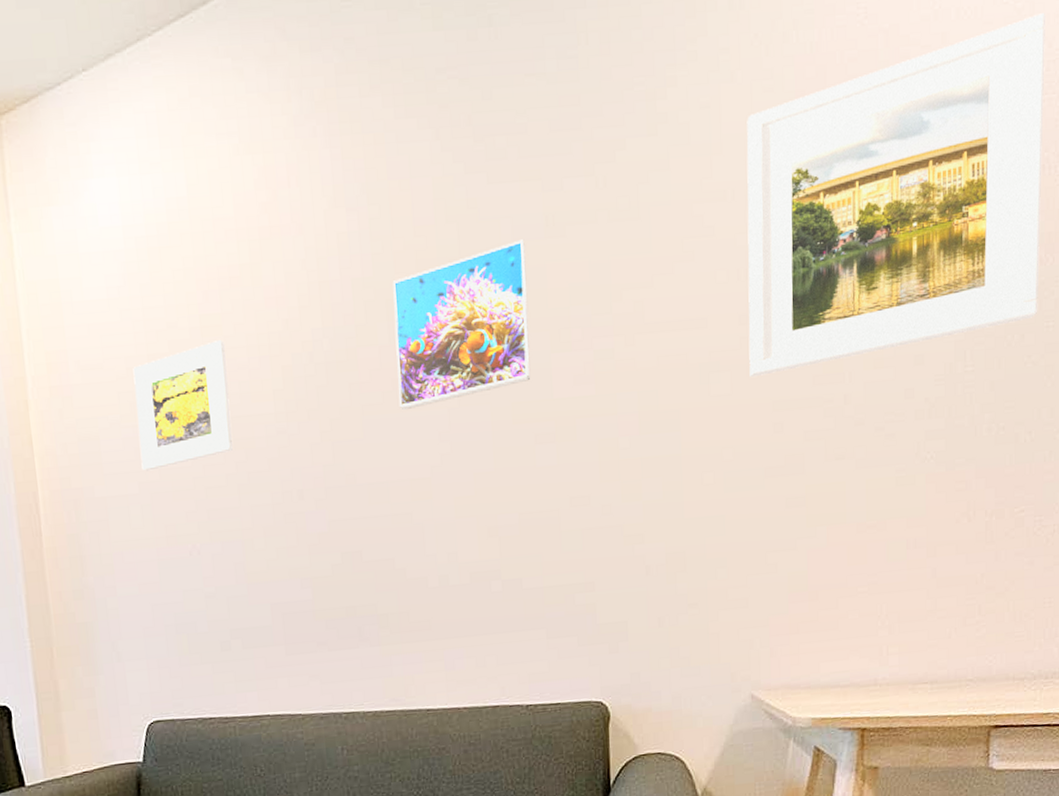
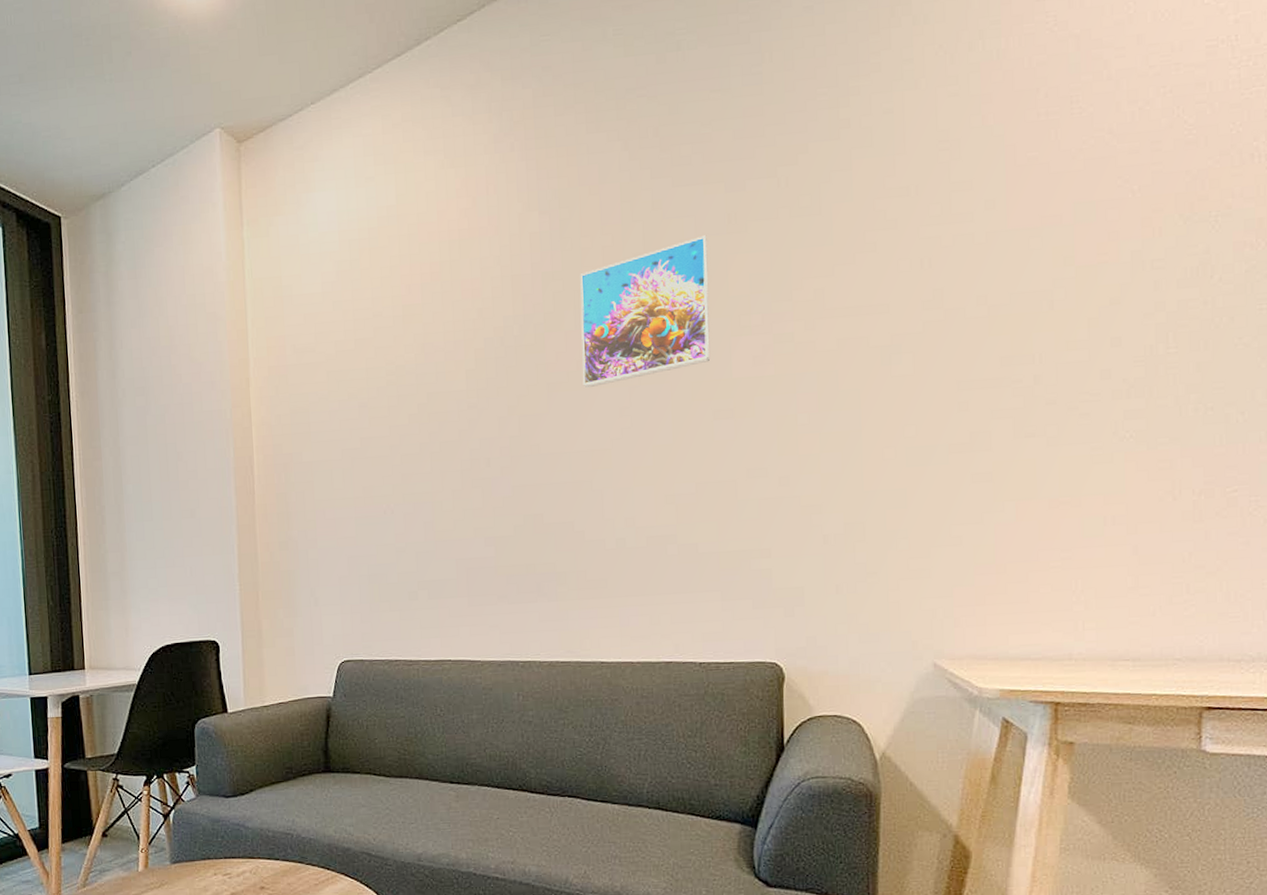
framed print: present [133,340,233,471] -> none [341,327,428,440]
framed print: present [746,13,1046,378] -> none [931,11,1253,359]

